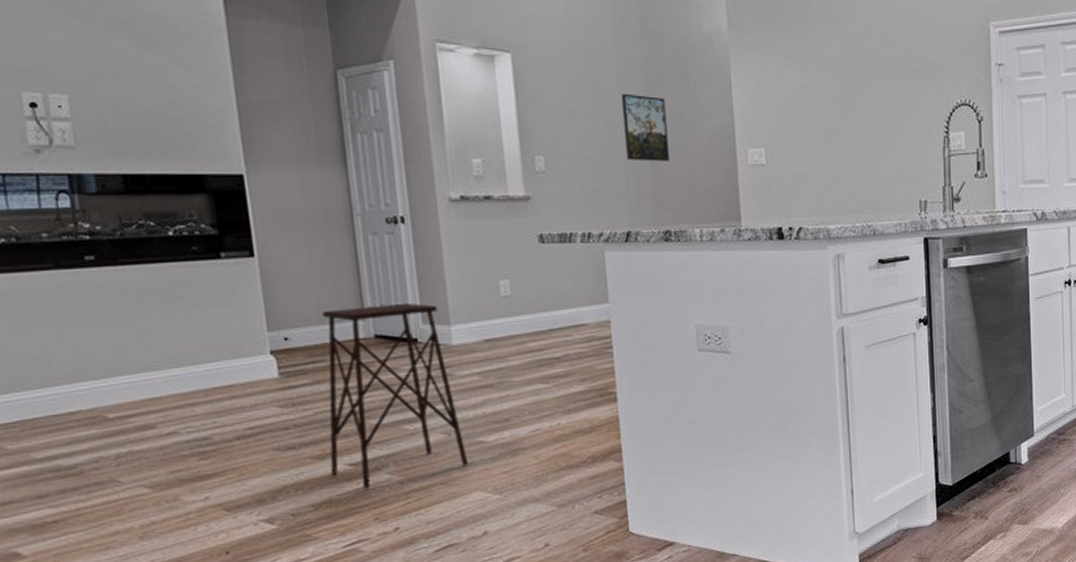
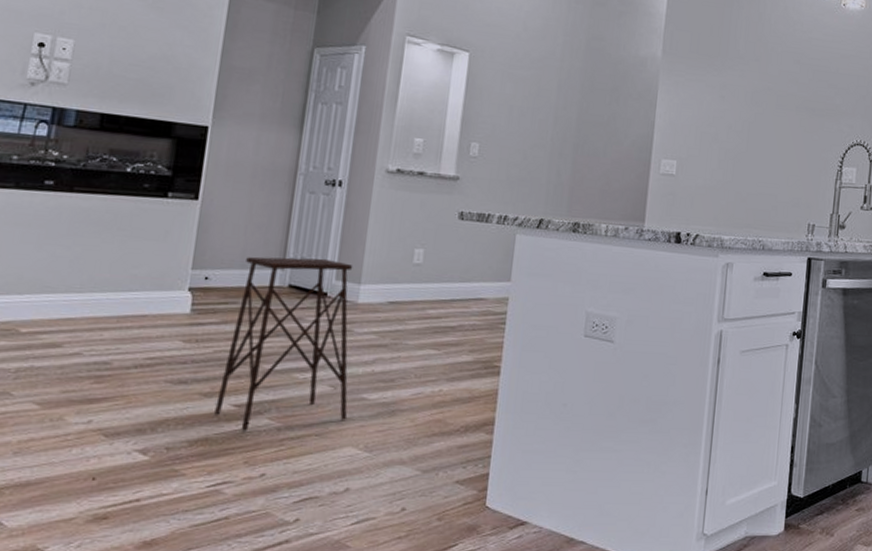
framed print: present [622,93,669,162] -> none [552,98,596,161]

